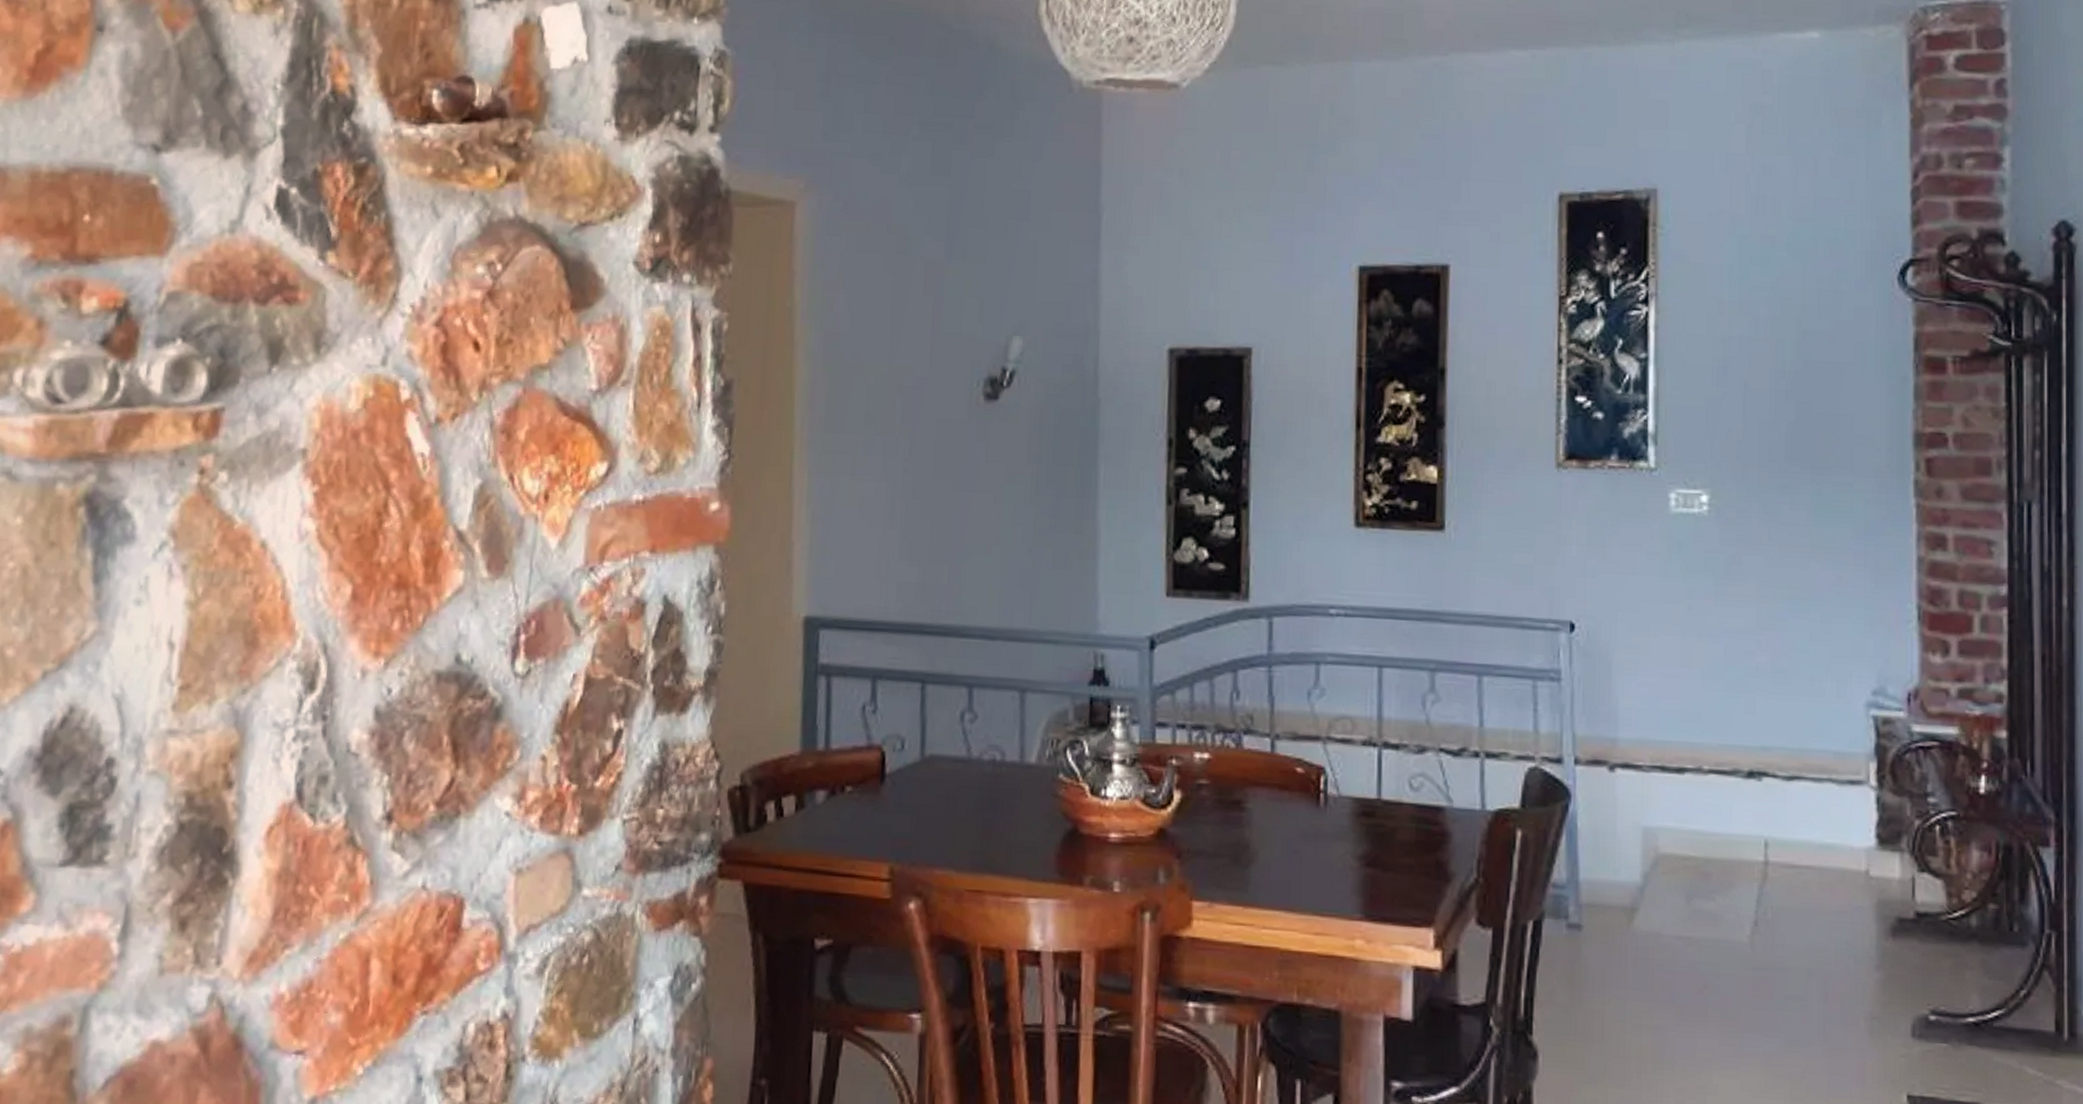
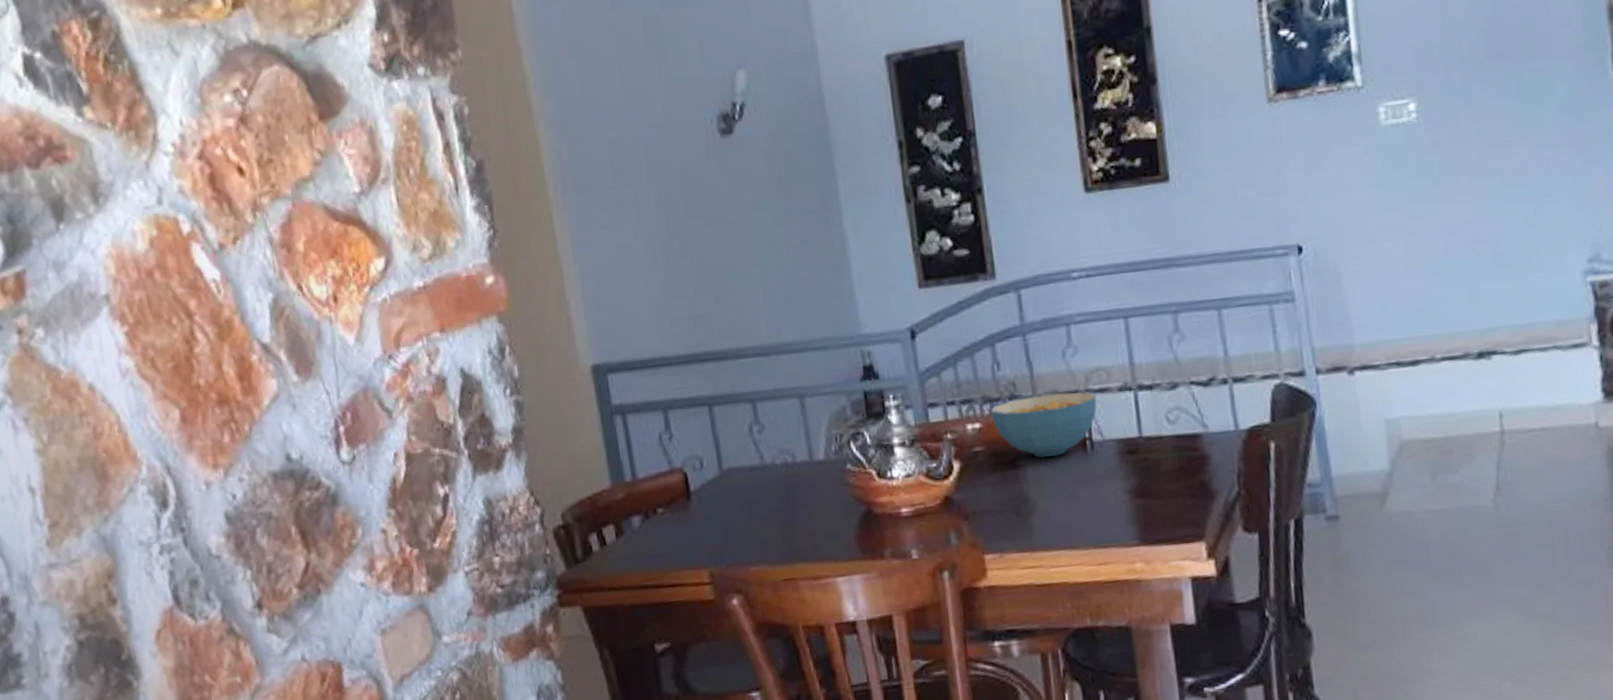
cereal bowl: none [1222,734,1338,805] -> present [990,391,1097,458]

